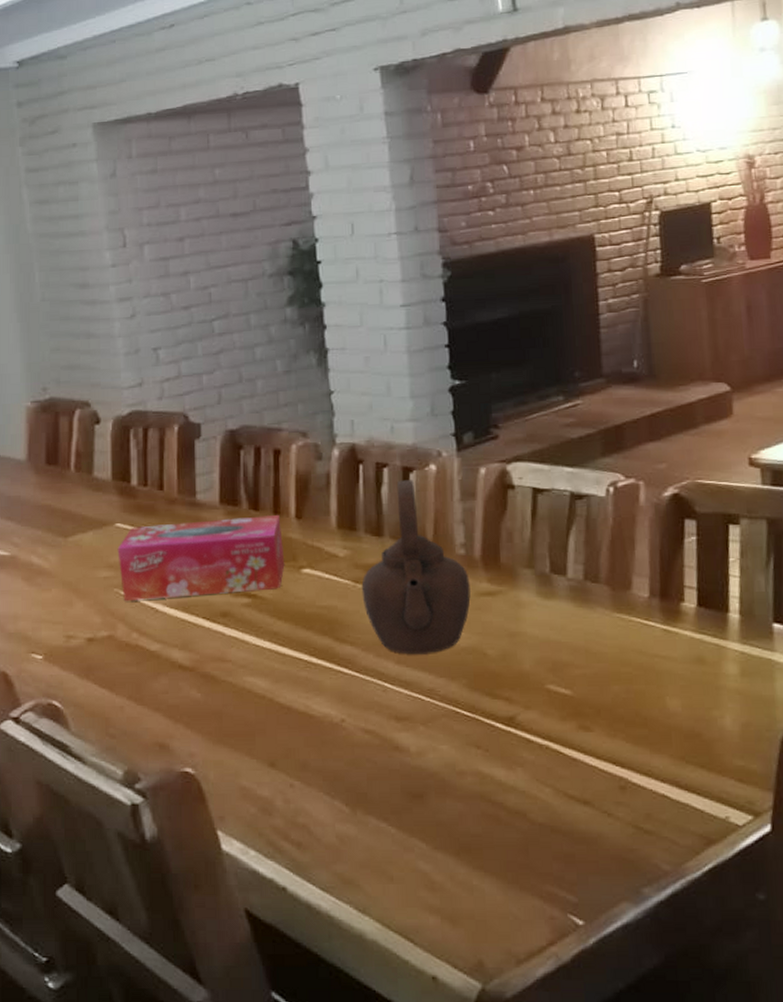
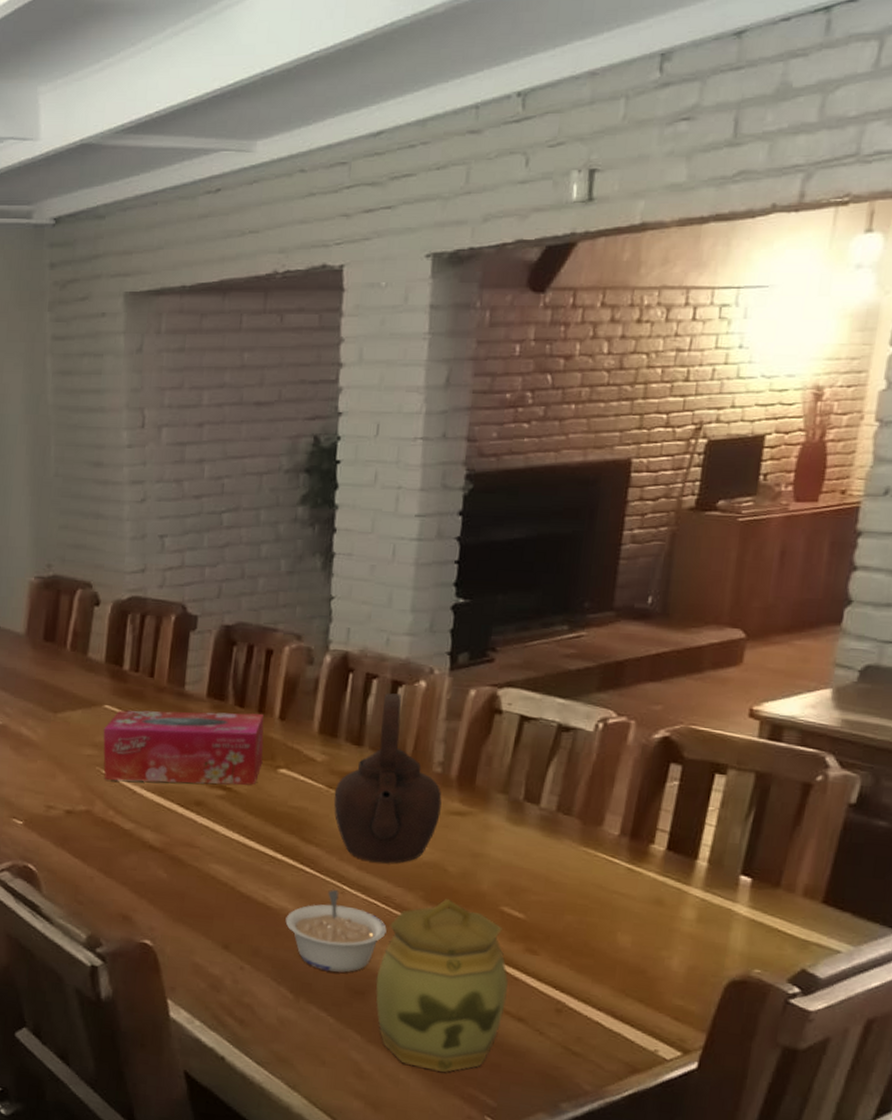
legume: none [330,689,436,776] -> present [285,890,387,973]
jar: none [432,684,569,872] -> present [376,899,508,1072]

